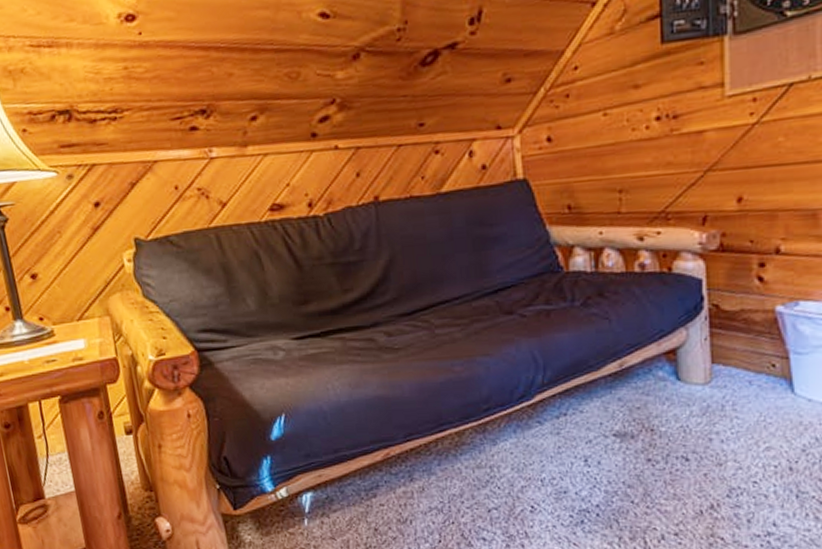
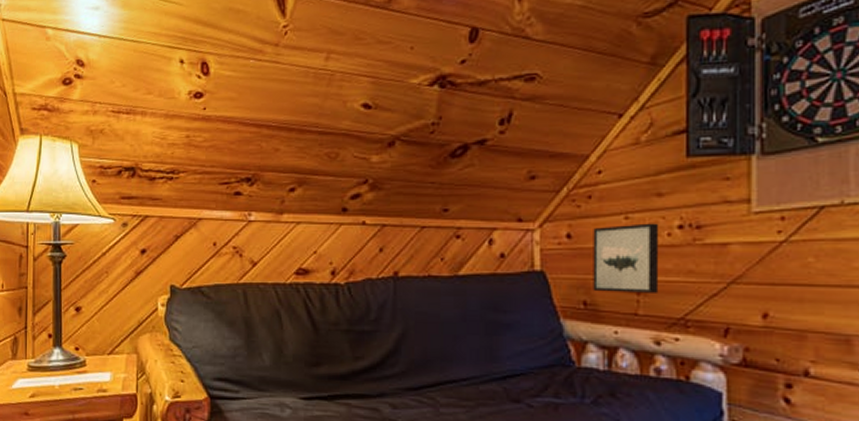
wall art: none [573,116,640,194] -> present [593,223,659,293]

